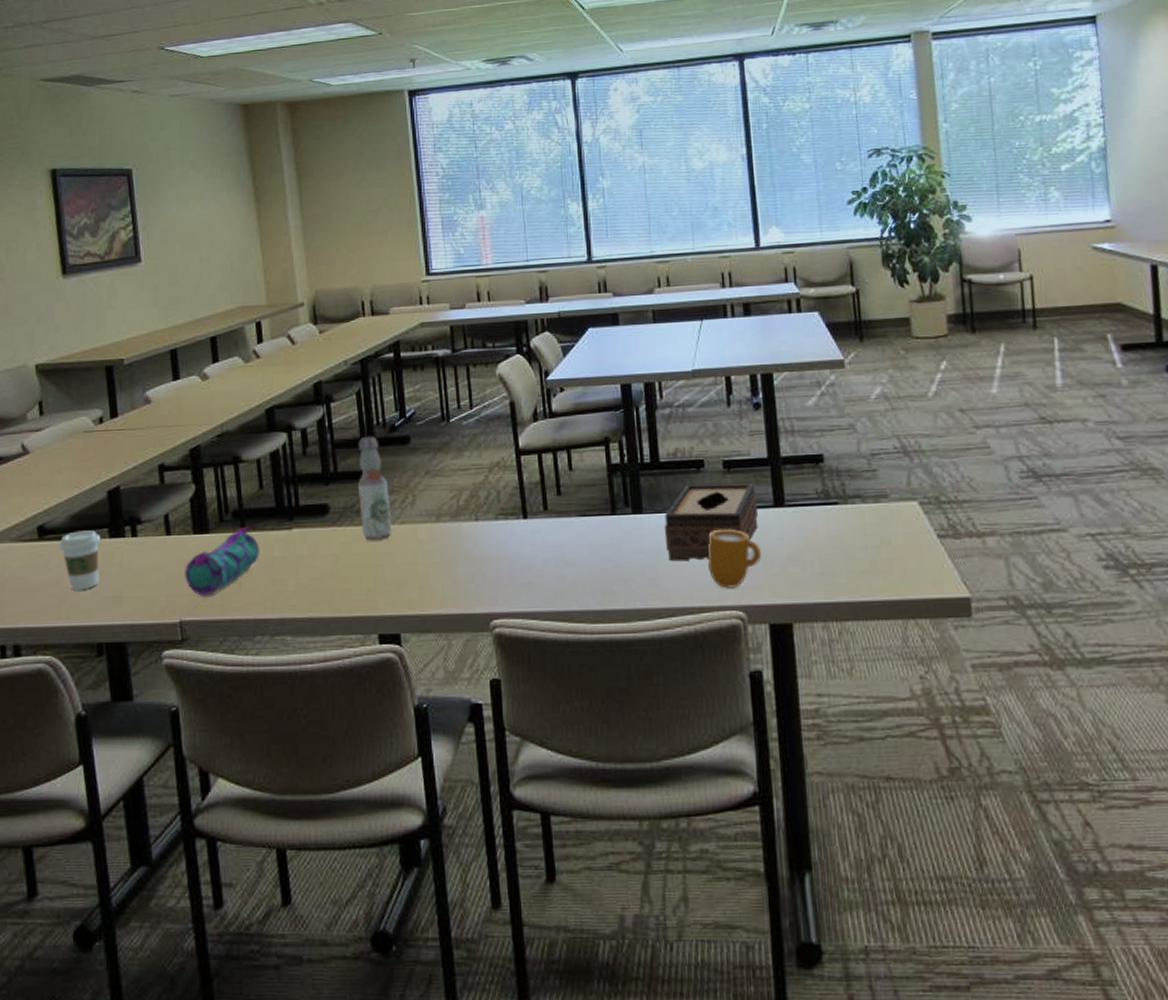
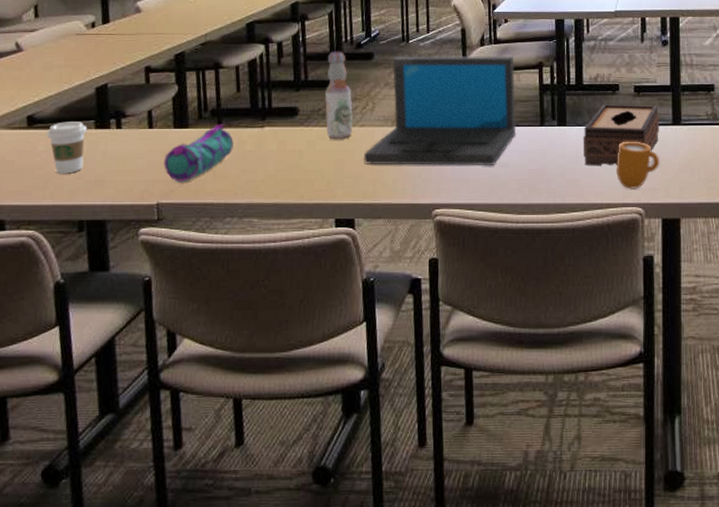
laptop: none [406,431,583,569] -> present [363,55,517,166]

